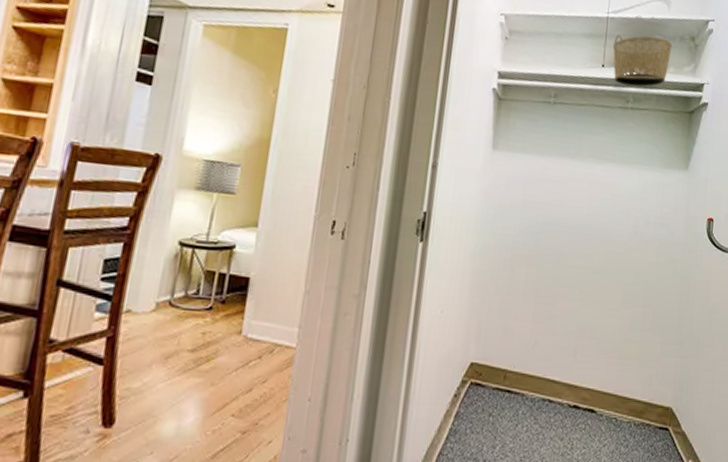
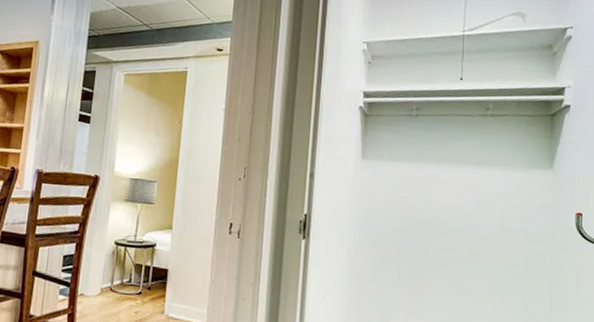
basket: present [612,34,672,87] -> none [470,48,530,96]

